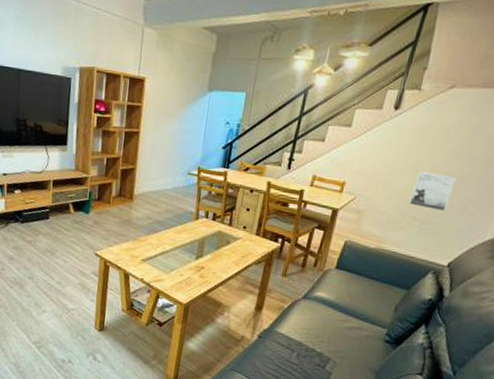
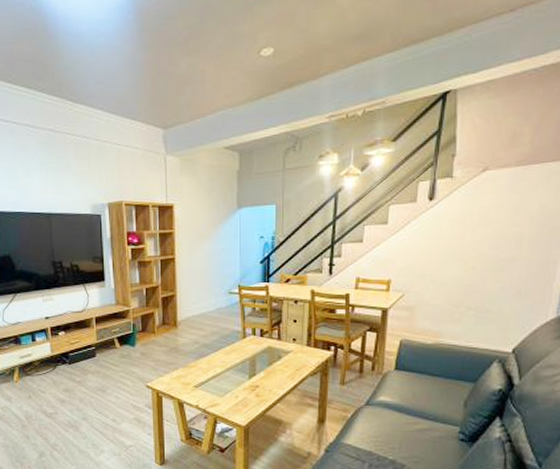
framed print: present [409,172,456,212] -> none [461,259,505,297]

